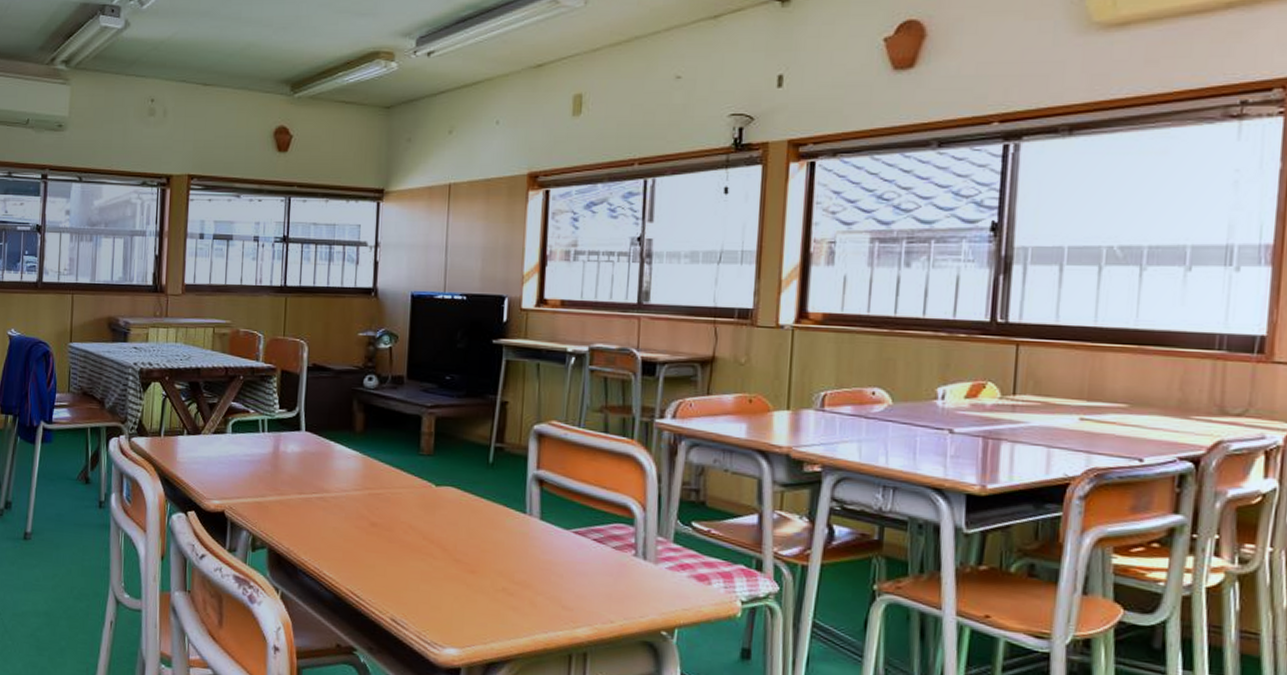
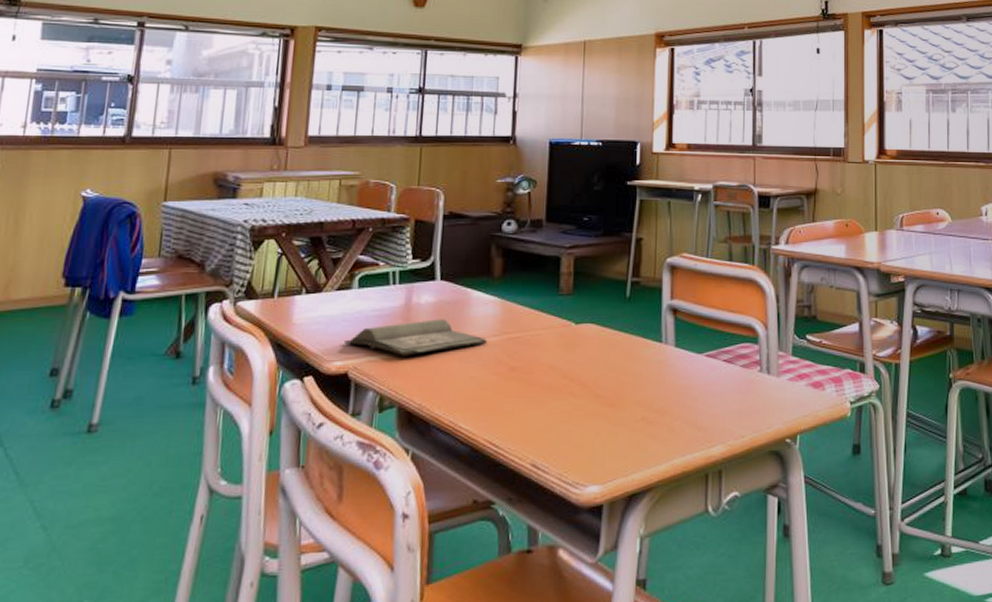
hardback book: none [221,468,350,502] -> present [344,319,488,356]

